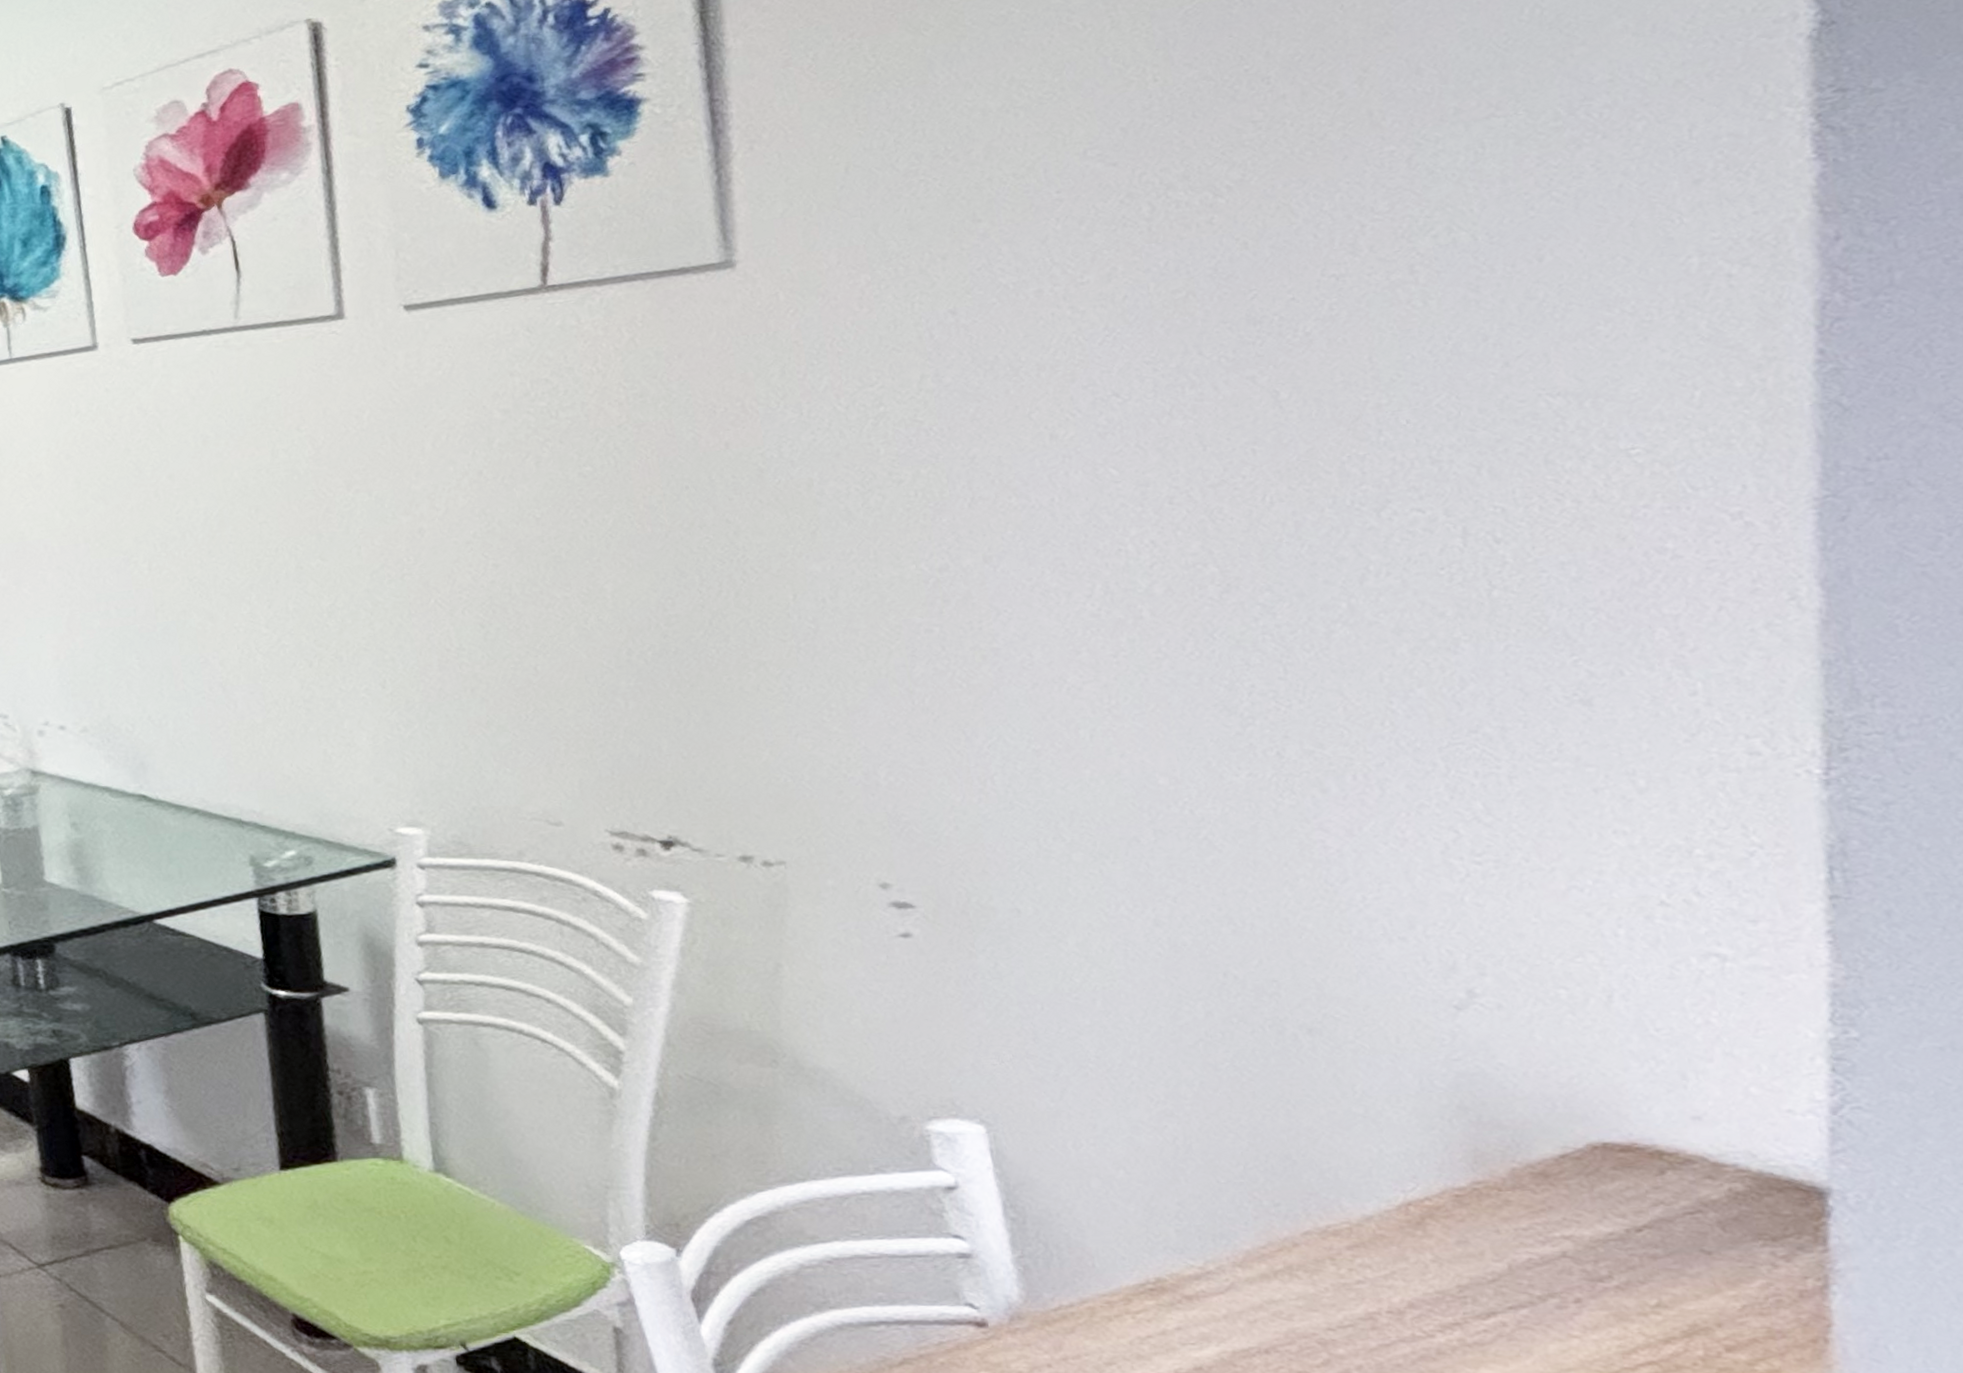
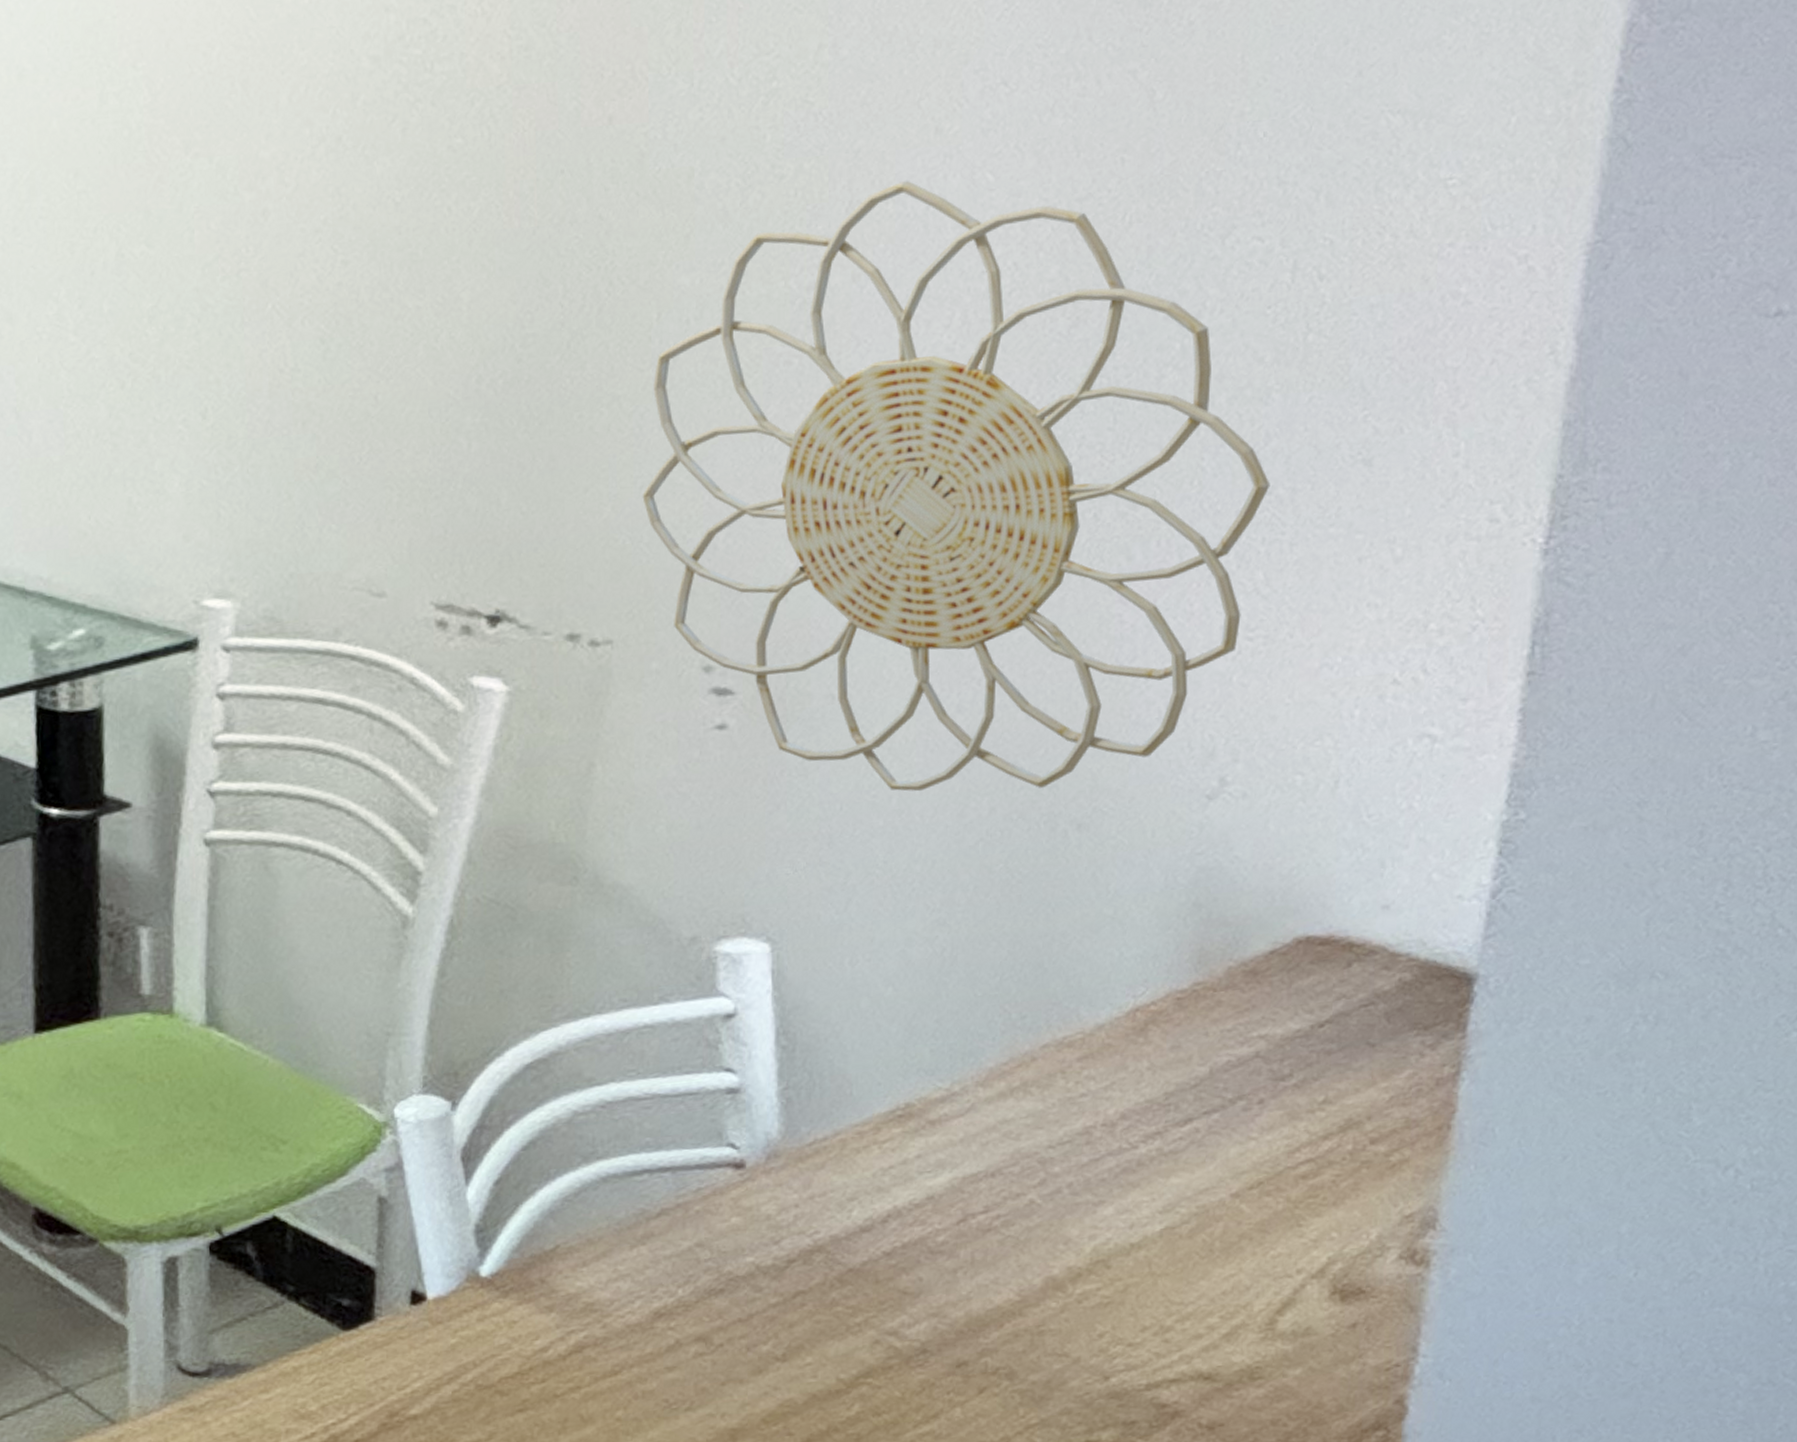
decorative wall piece: none [796,478,1475,995] -> present [642,180,1270,792]

